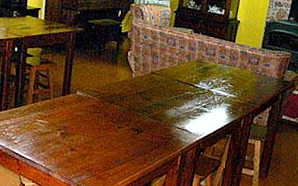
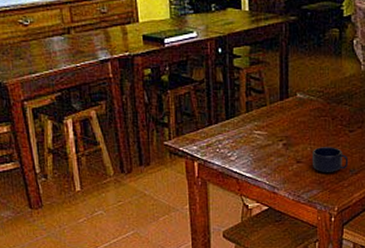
mug: none [84,138,116,162] -> present [311,147,349,173]

